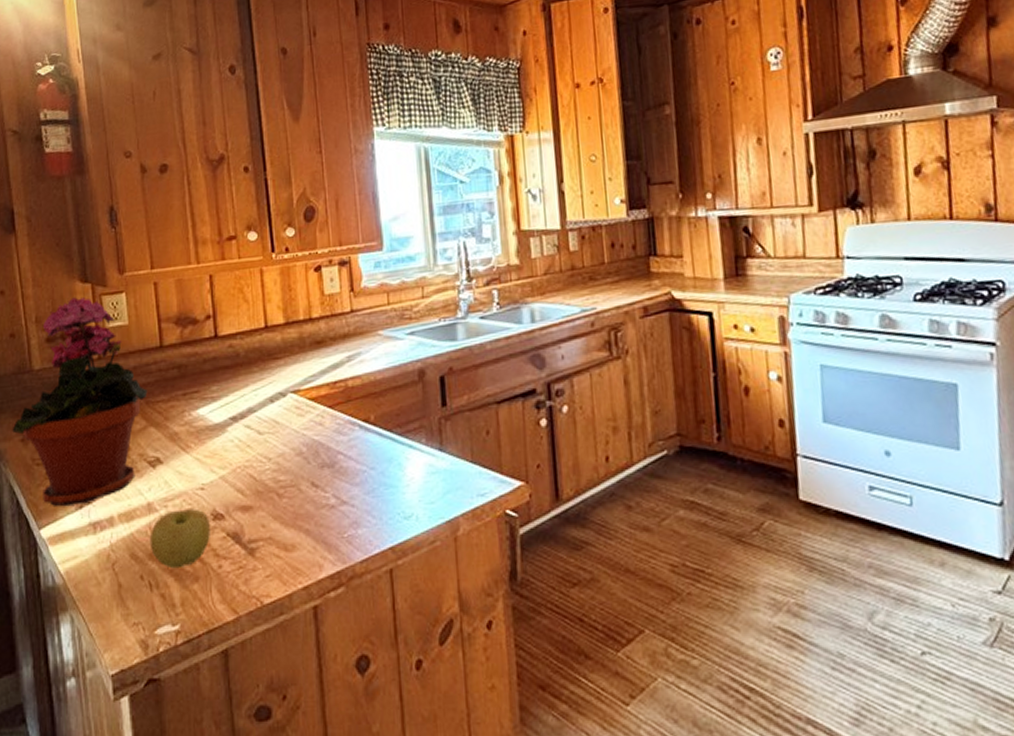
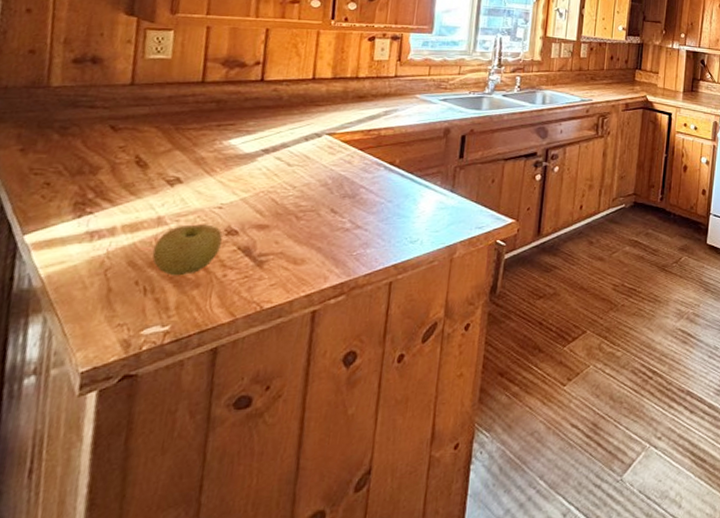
potted plant: present [12,297,148,507] -> none [10,27,180,215]

